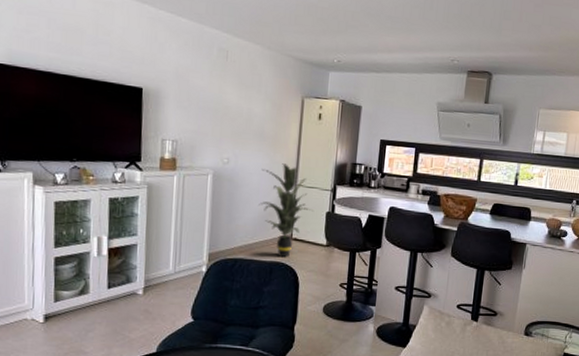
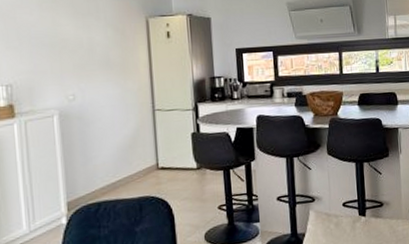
indoor plant: present [259,163,313,258] -> none [113,89,177,191]

